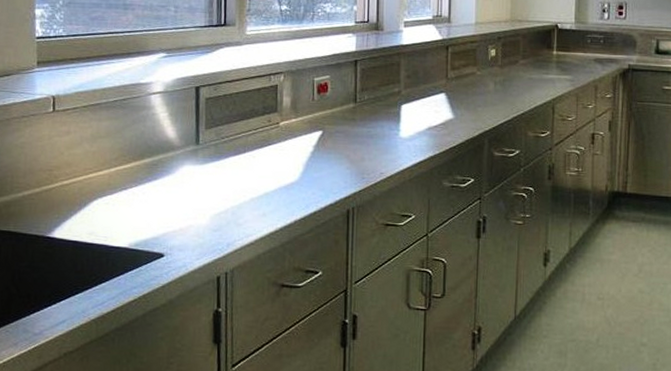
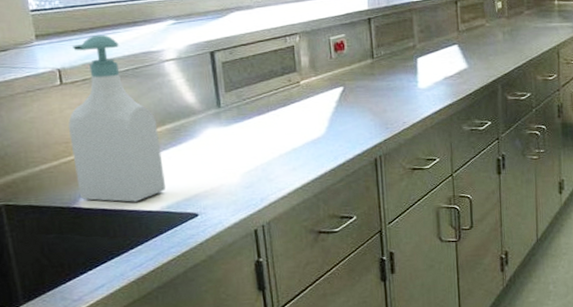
soap bottle: none [53,64,137,236] -> present [68,34,166,202]

